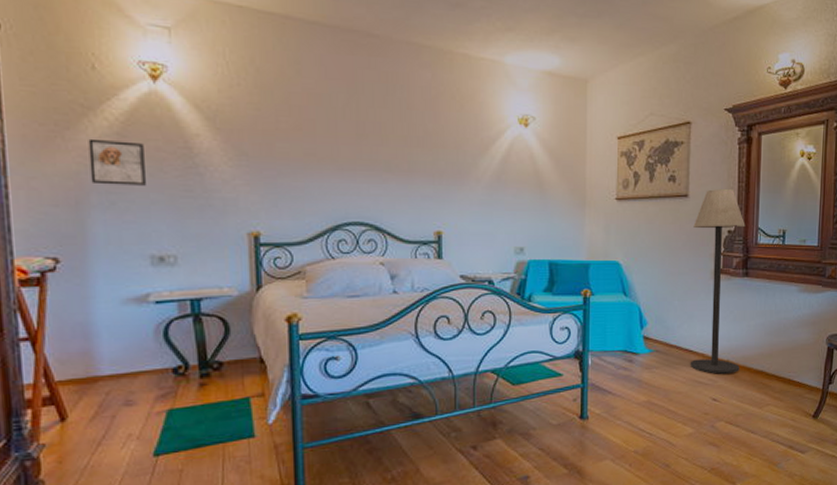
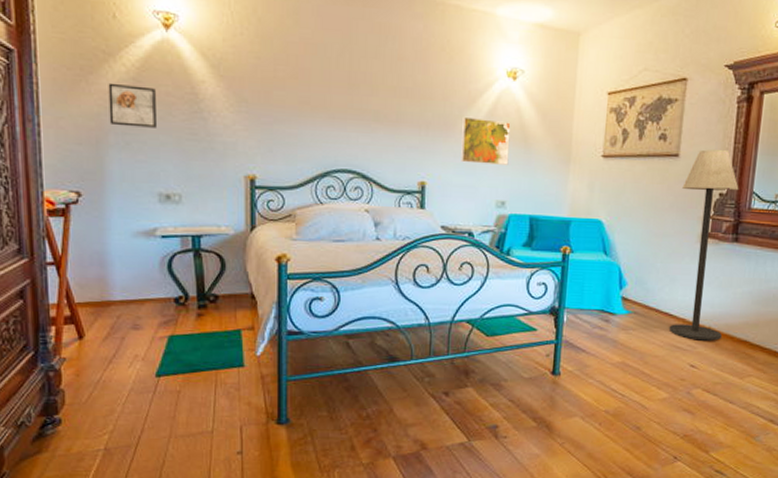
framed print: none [477,164,525,211] -> present [461,116,511,165]

